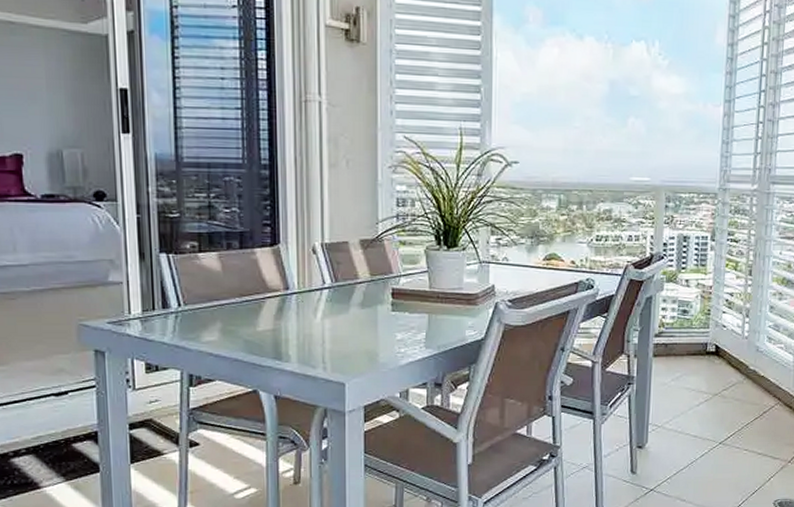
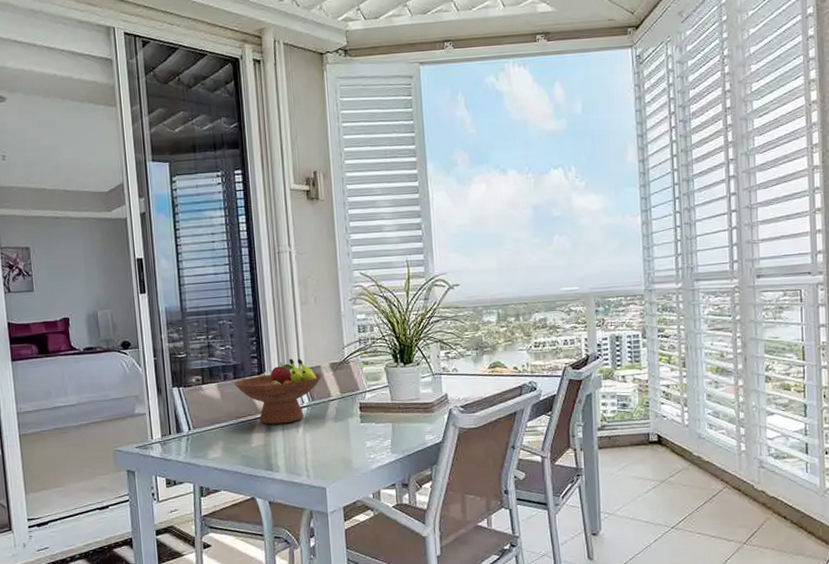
fruit bowl: none [238,230,351,306] -> present [233,358,323,425]

